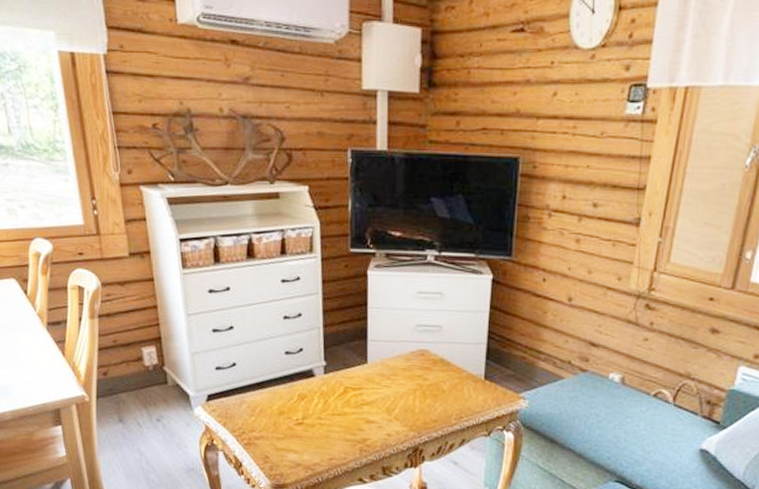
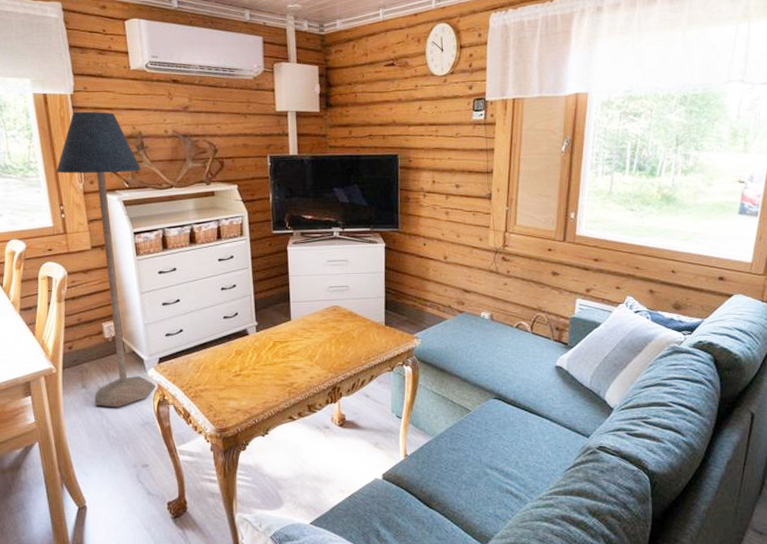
floor lamp: none [87,78,202,448] -> present [56,111,155,407]

